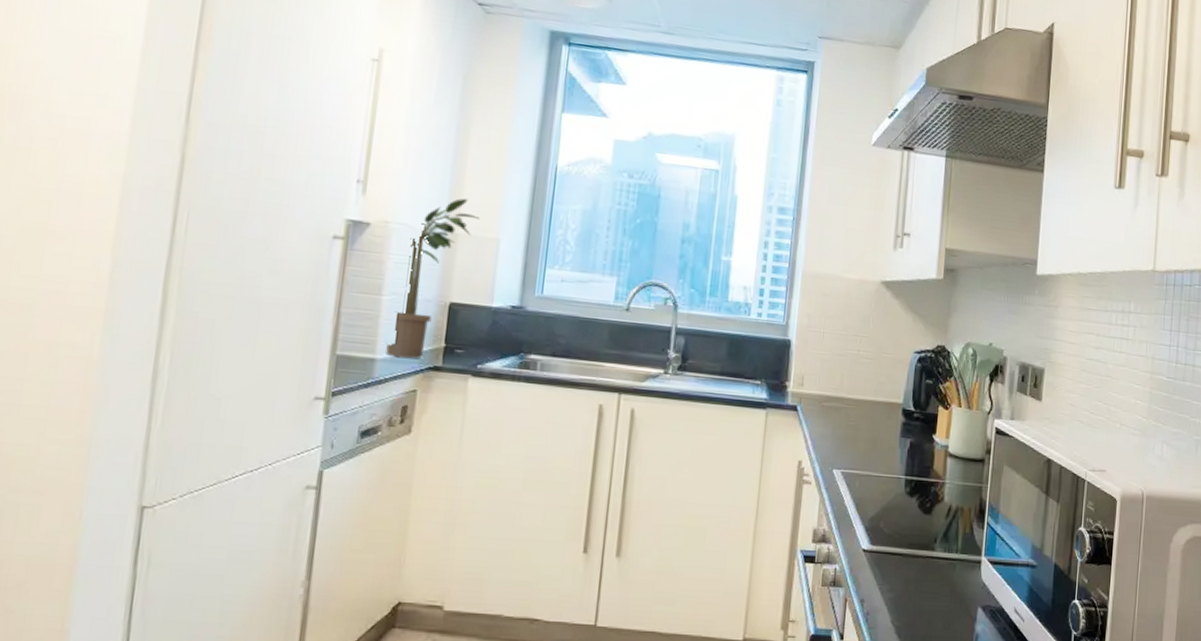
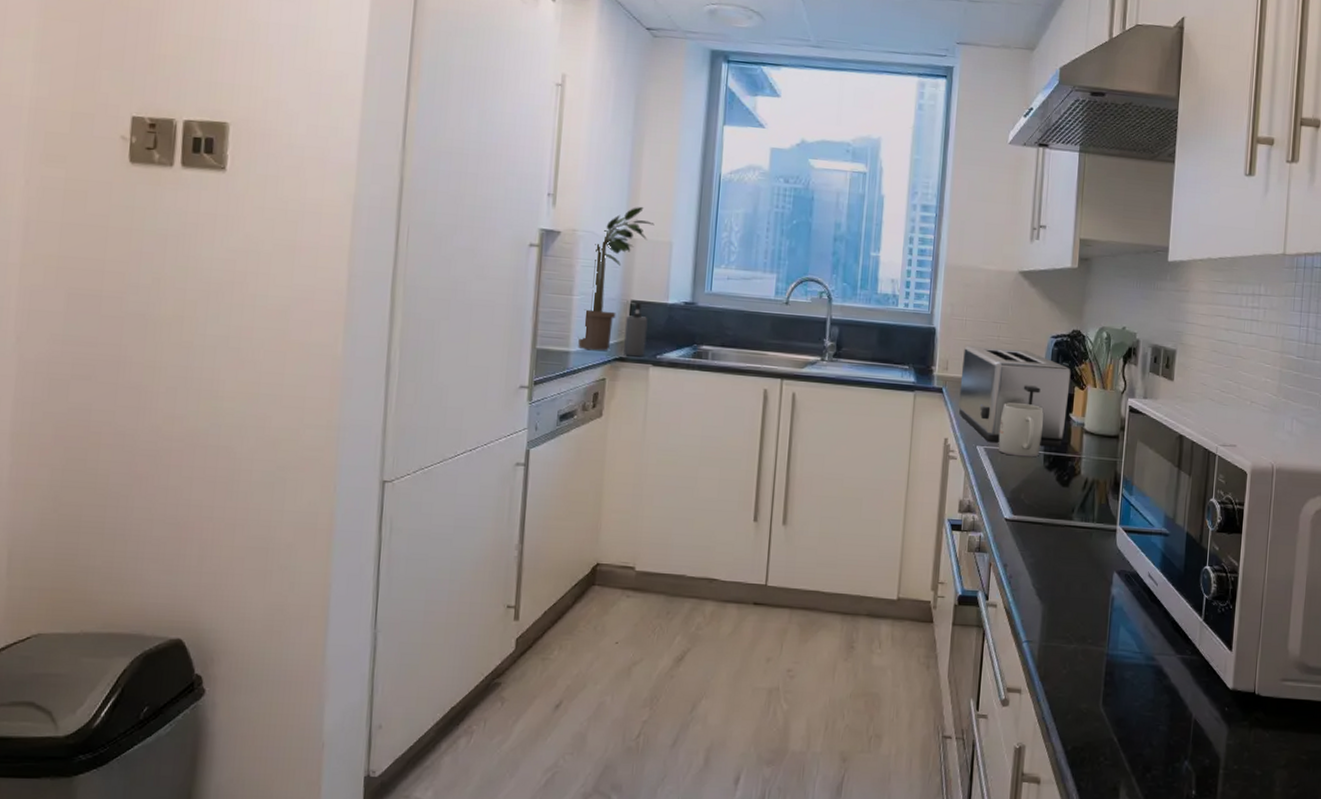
soap dispenser: none [437,304,469,366] -> present [622,301,648,357]
toaster: none [814,359,935,472] -> present [958,345,1071,448]
mug: none [856,422,906,482] -> present [997,402,1044,458]

